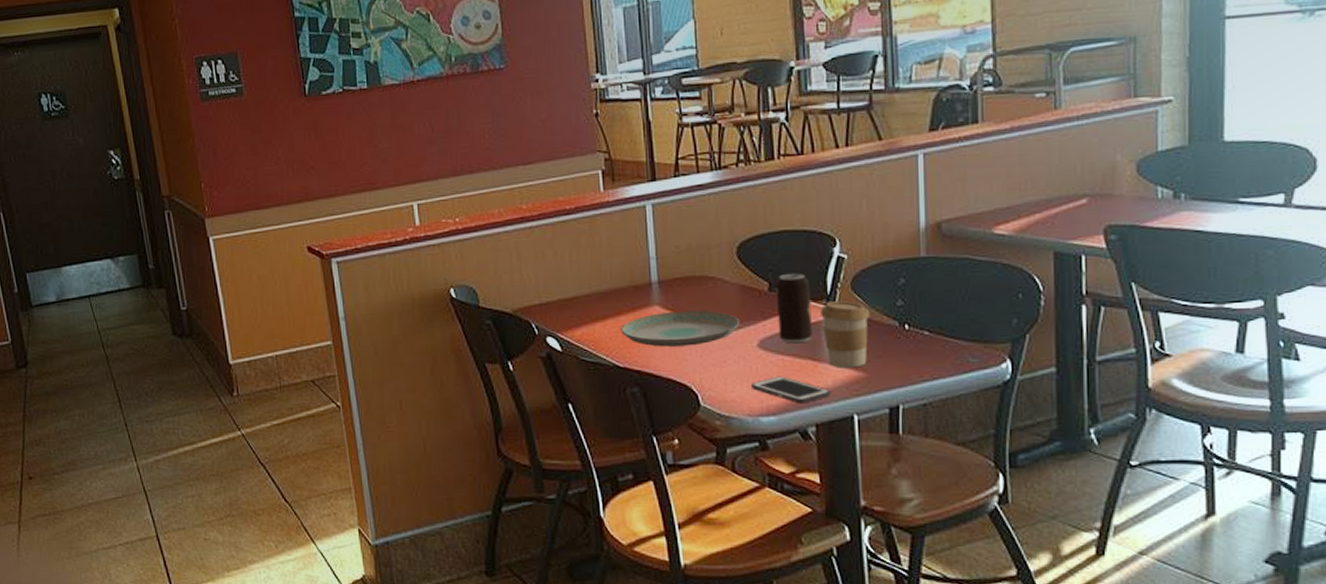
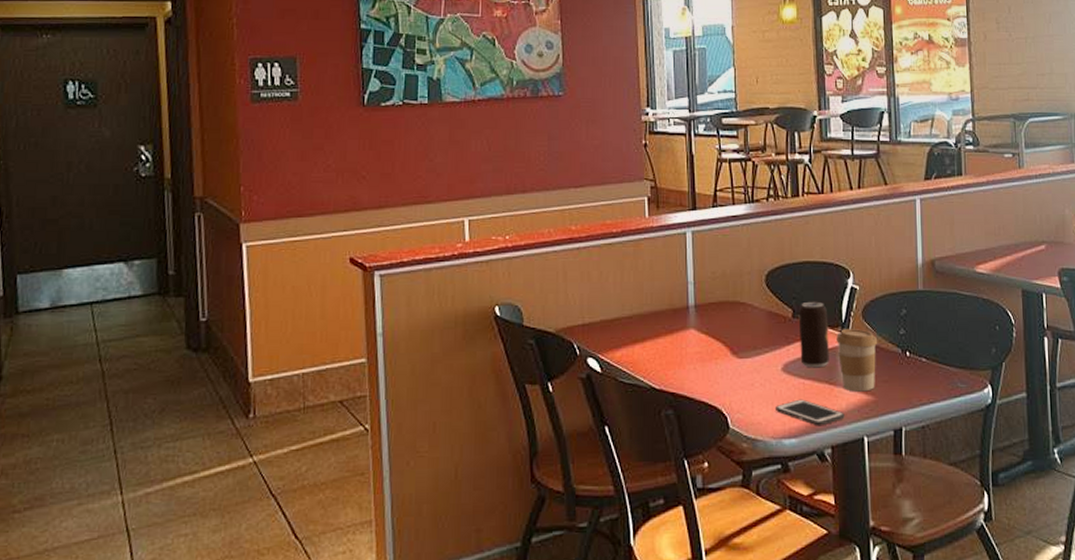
plate: present [621,310,740,347] -> none [658,334,767,369]

